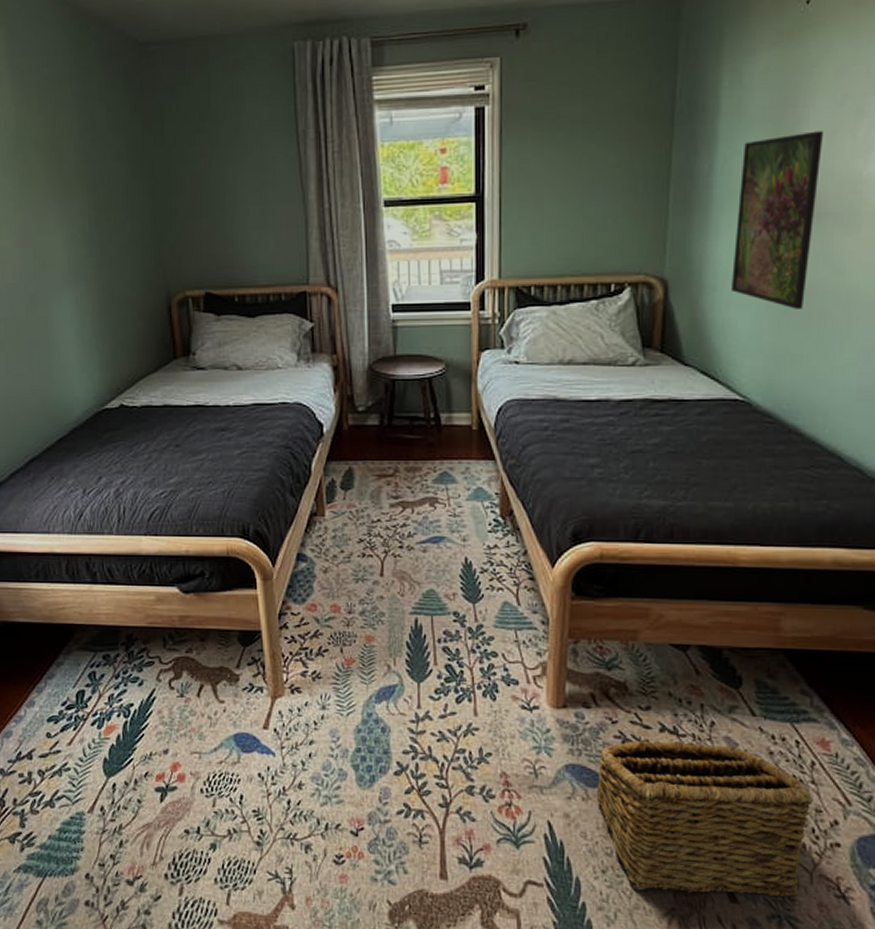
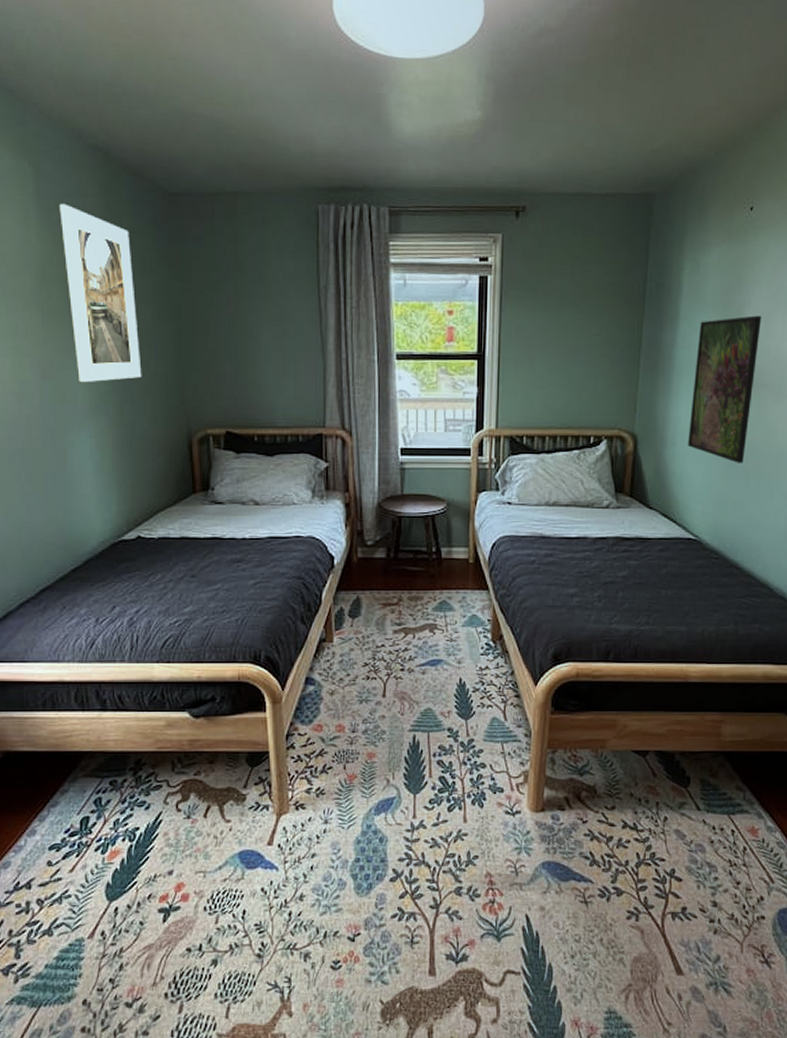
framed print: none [31,63,119,247] -> present [59,203,142,382]
basket: present [596,740,814,898] -> none [568,835,745,971]

